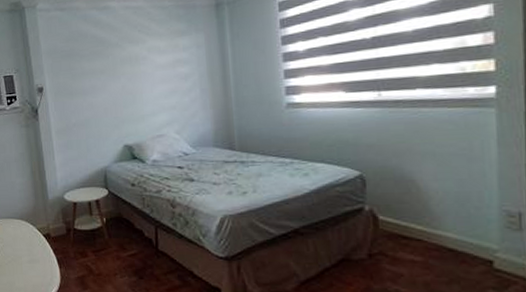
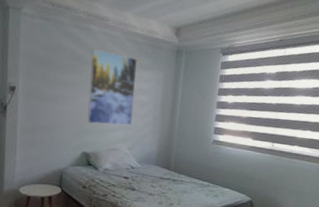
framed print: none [115,25,176,111] -> present [87,49,137,126]

